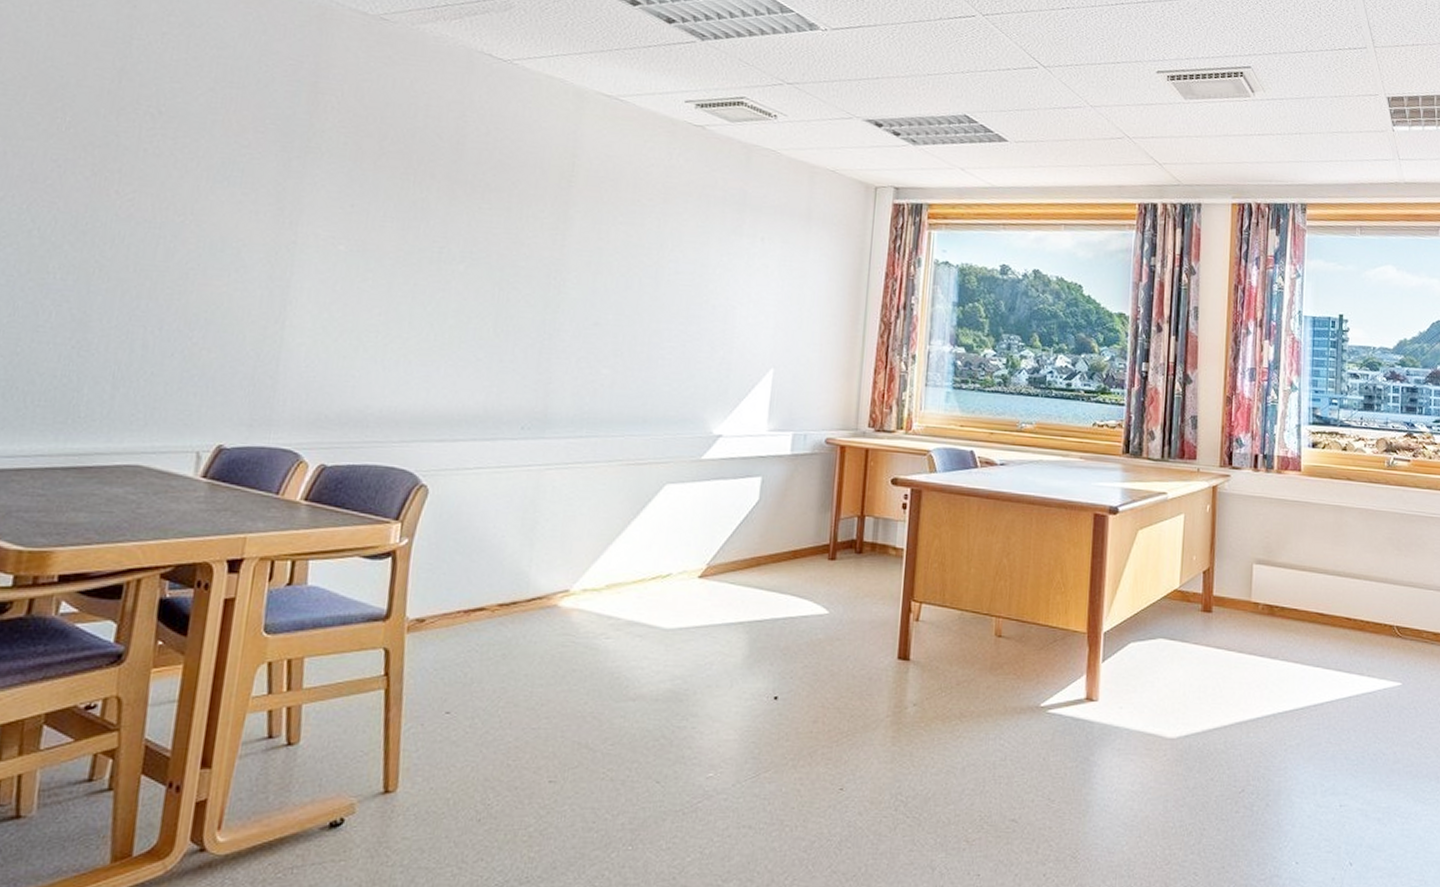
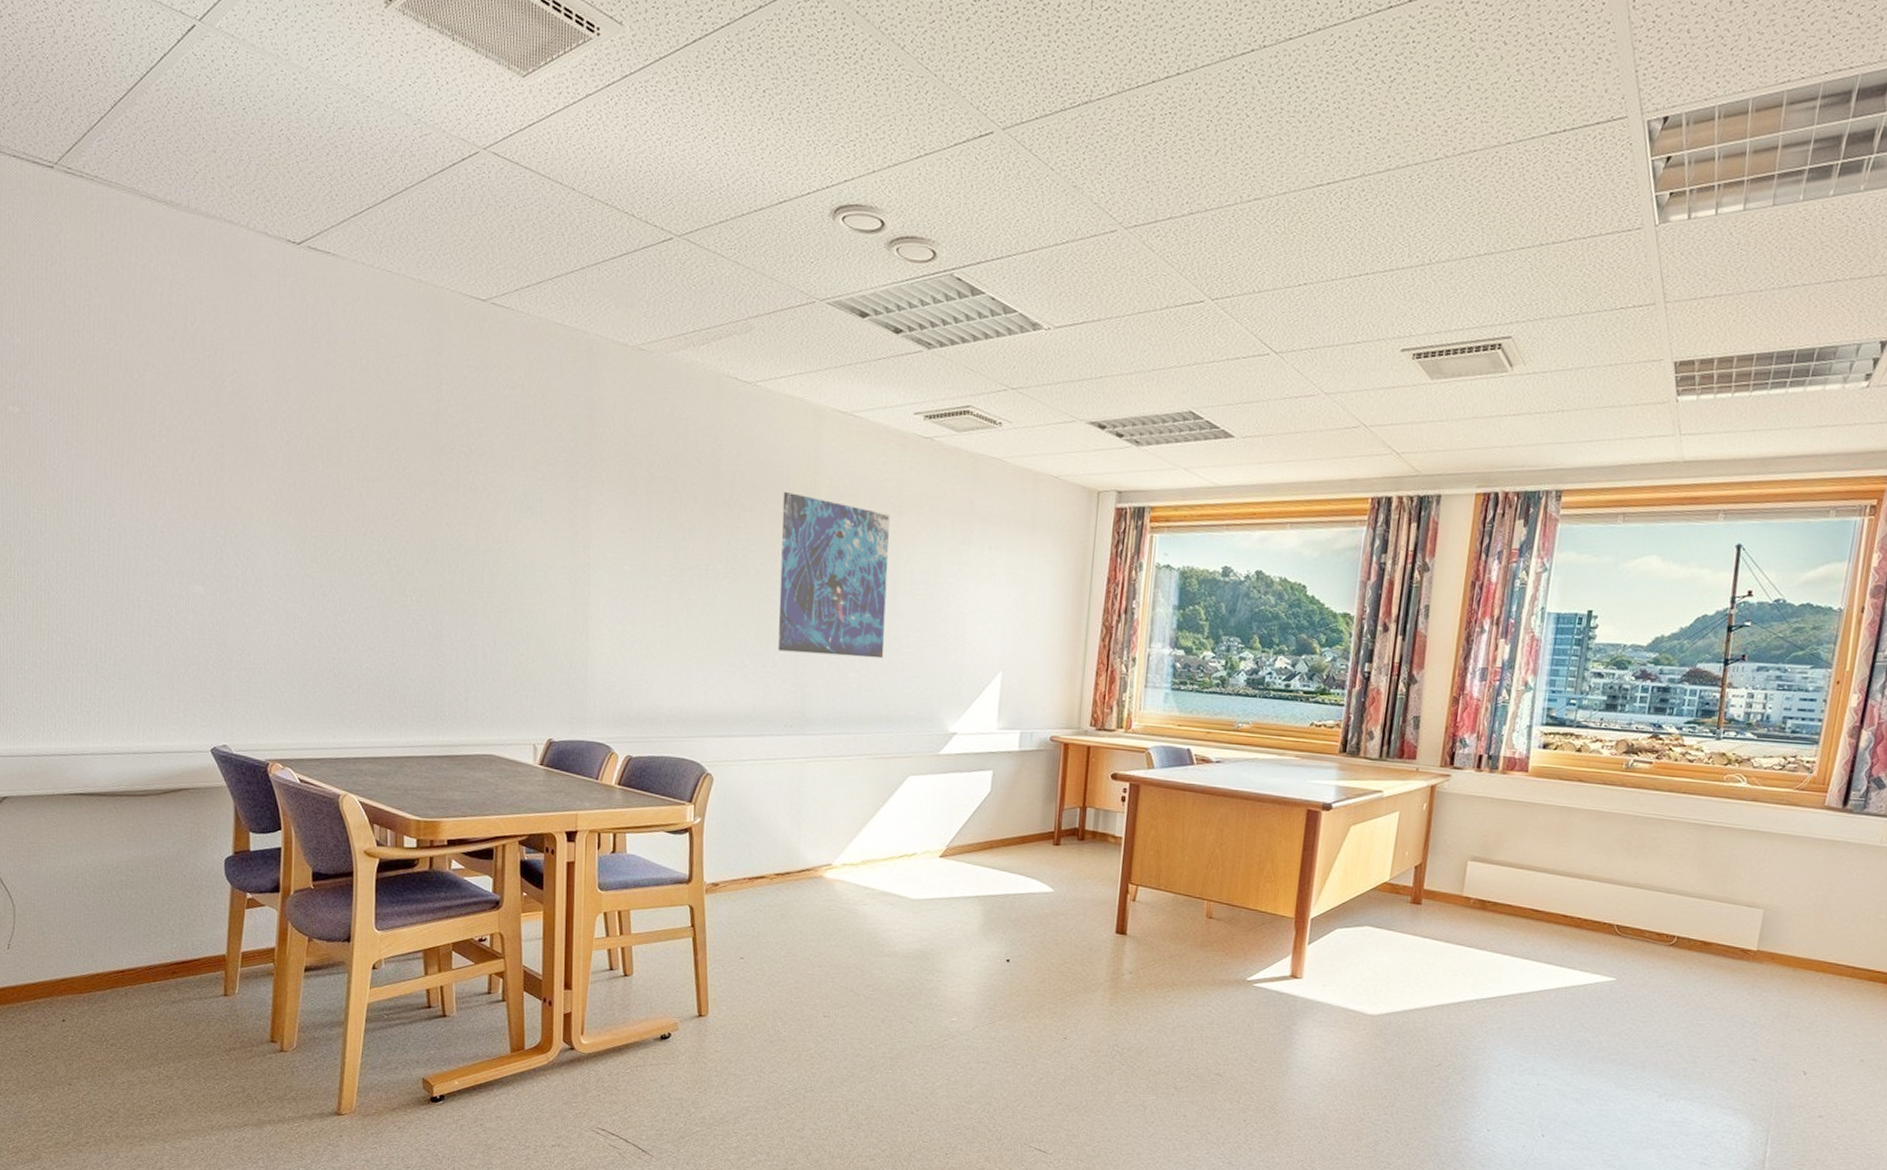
map: none [519,172,655,353] -> present [778,491,890,659]

